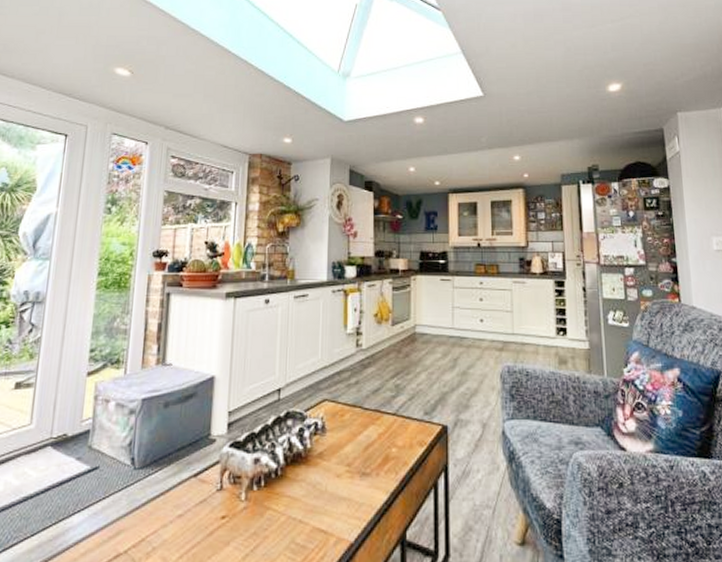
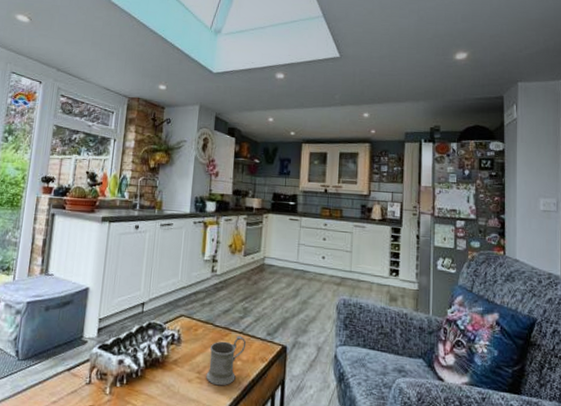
mug: none [357,418,401,479] -> present [206,336,247,386]

